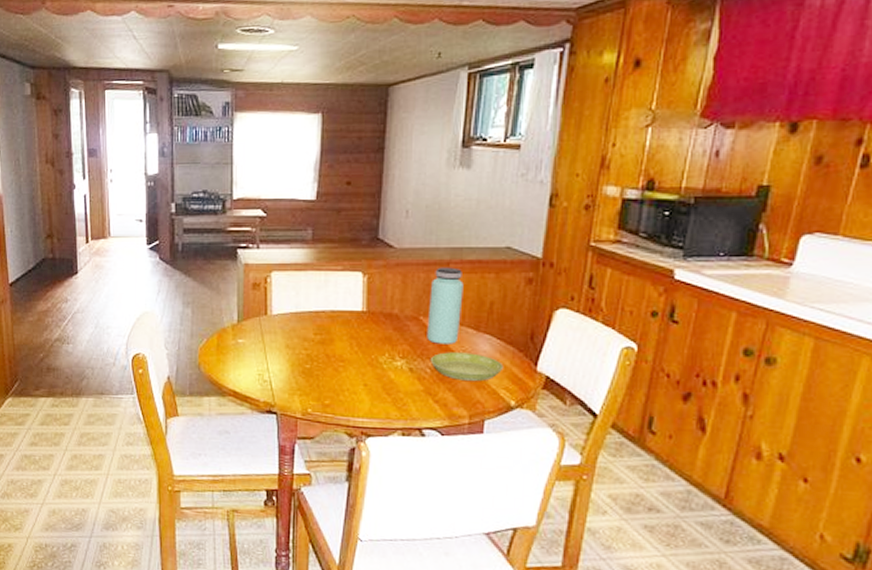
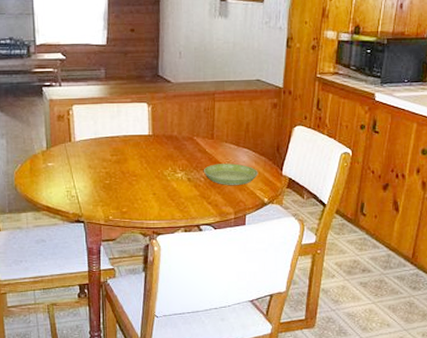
bottle: present [427,267,464,344] -> none [200,97,226,158]

